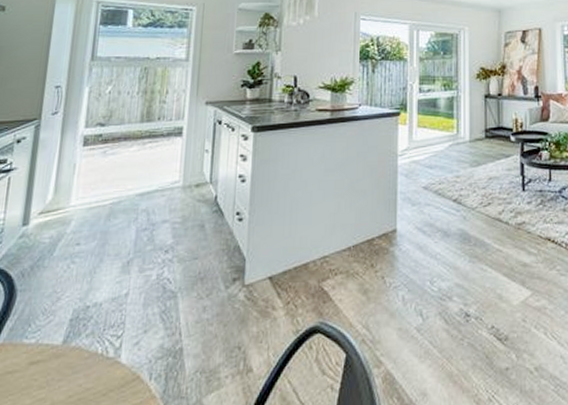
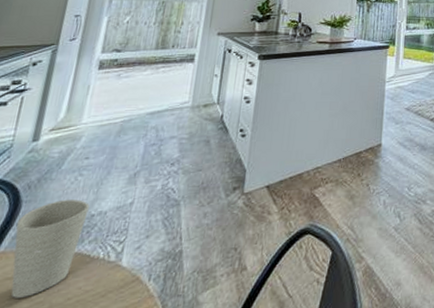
cup: none [12,289,84,394] -> present [11,199,90,298]

